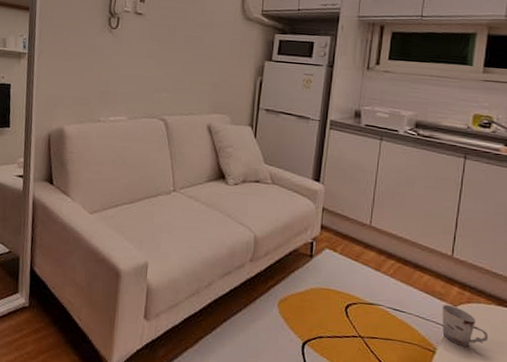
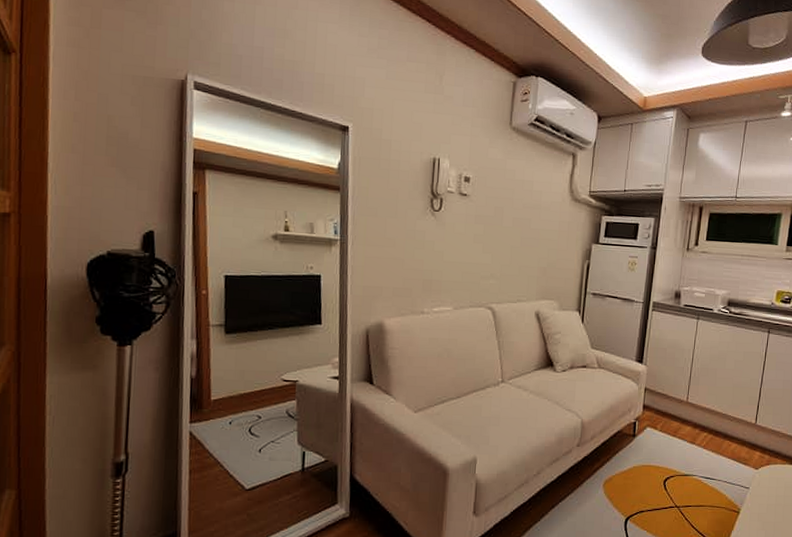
cup: present [442,304,489,346] -> none [745,468,783,504]

